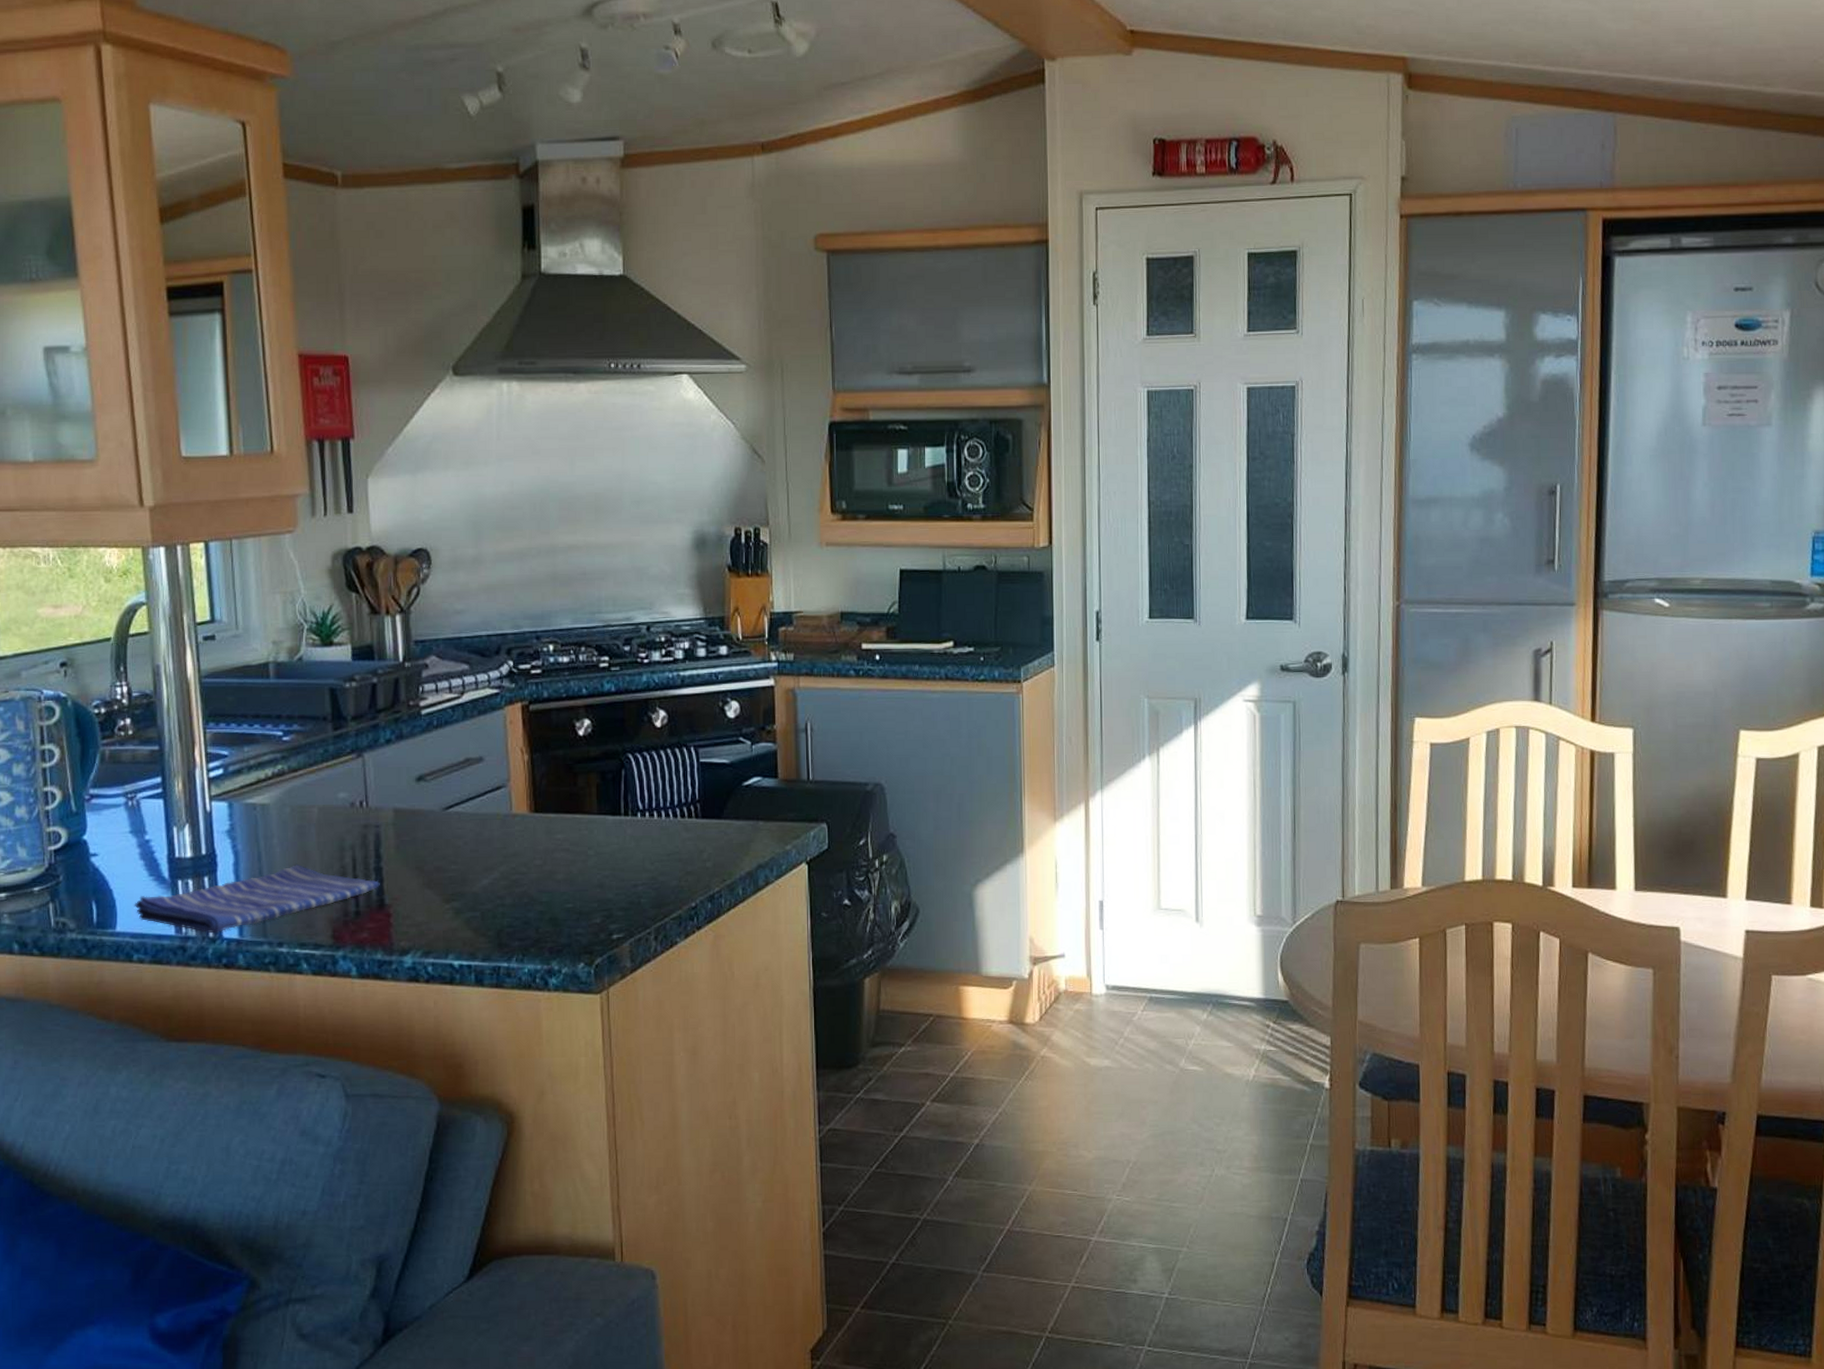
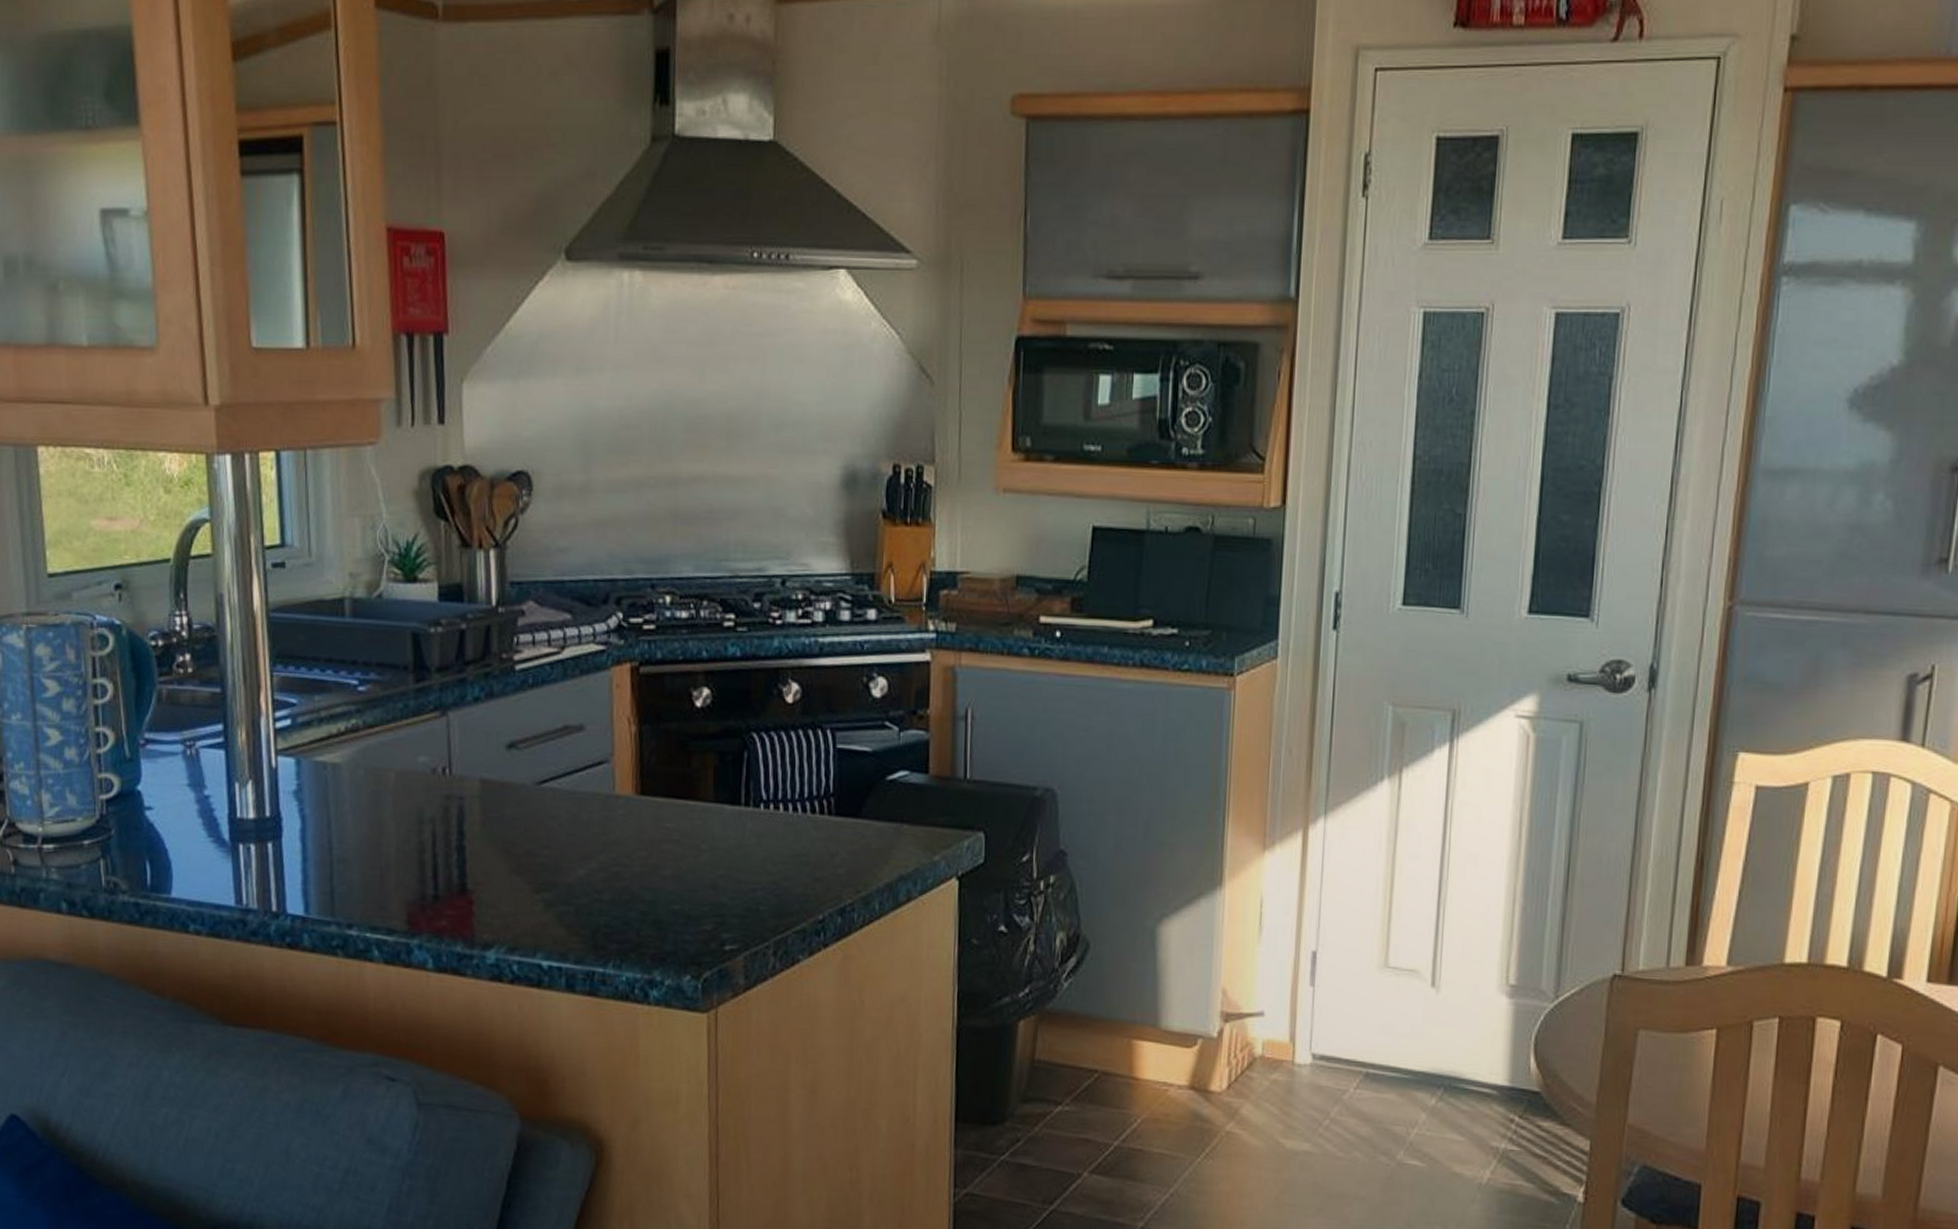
dish towel: present [134,865,380,933] -> none [191,836,462,907]

